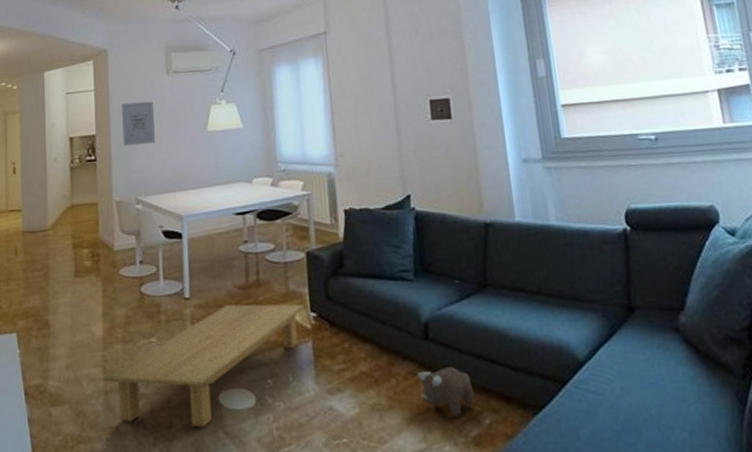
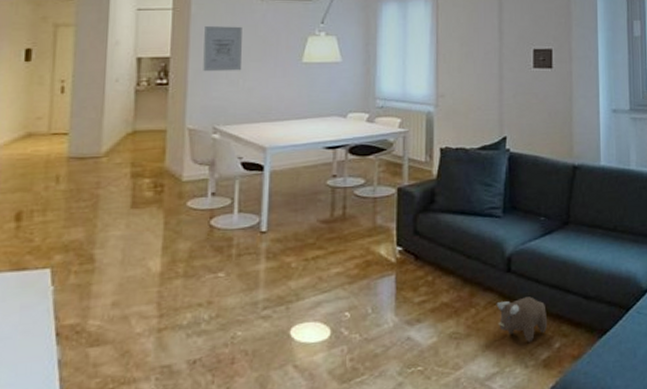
coffee table: present [104,304,305,427] -> none [158,238,391,362]

